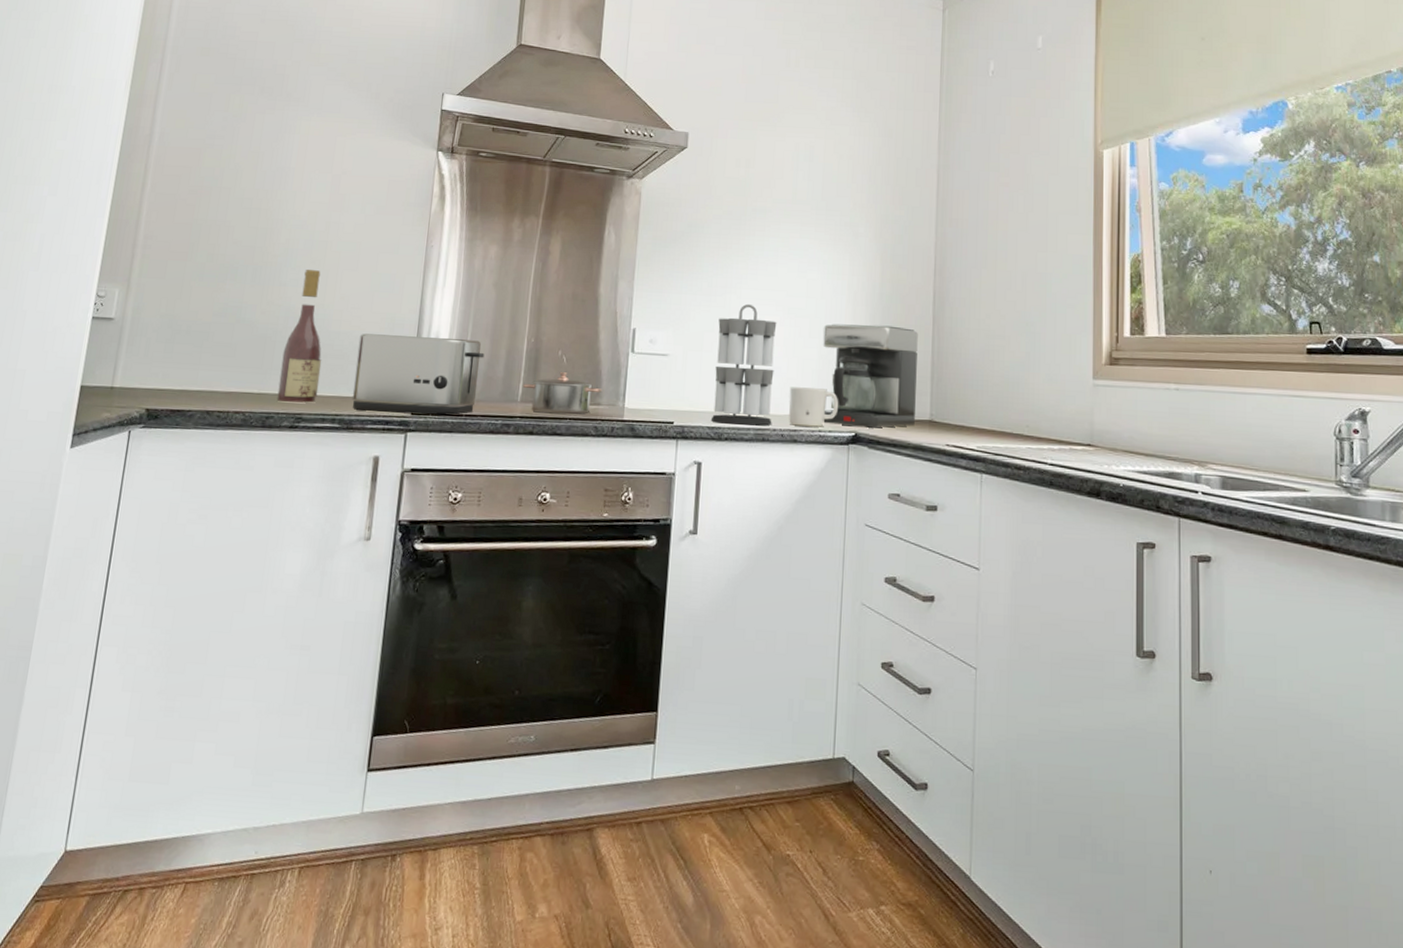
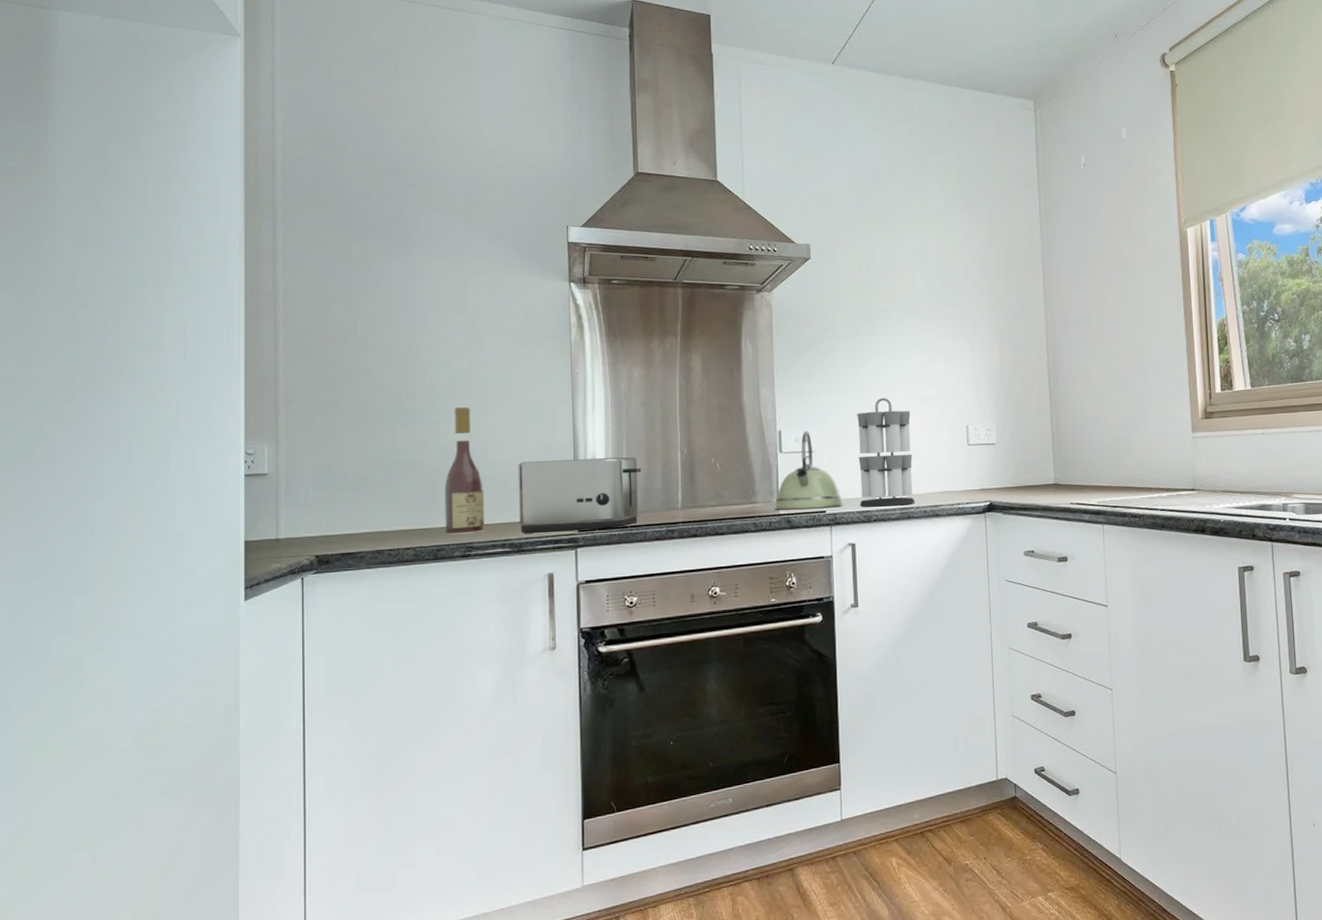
cooking pot: present [522,372,603,415] -> none [681,477,757,517]
kettle: none [619,332,693,419] -> present [775,431,843,510]
mug: present [788,387,839,427] -> none [927,466,973,502]
coffee maker: present [822,323,918,428] -> none [952,404,1042,497]

